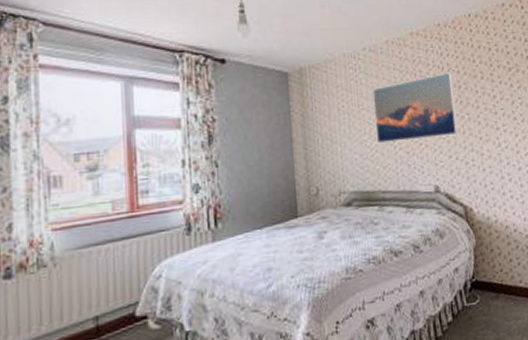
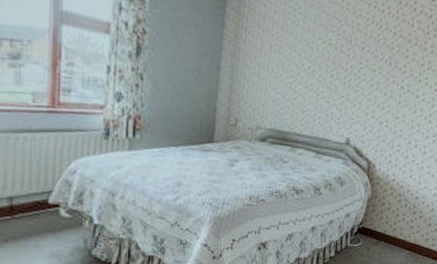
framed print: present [372,72,458,143] -> none [301,31,388,95]

